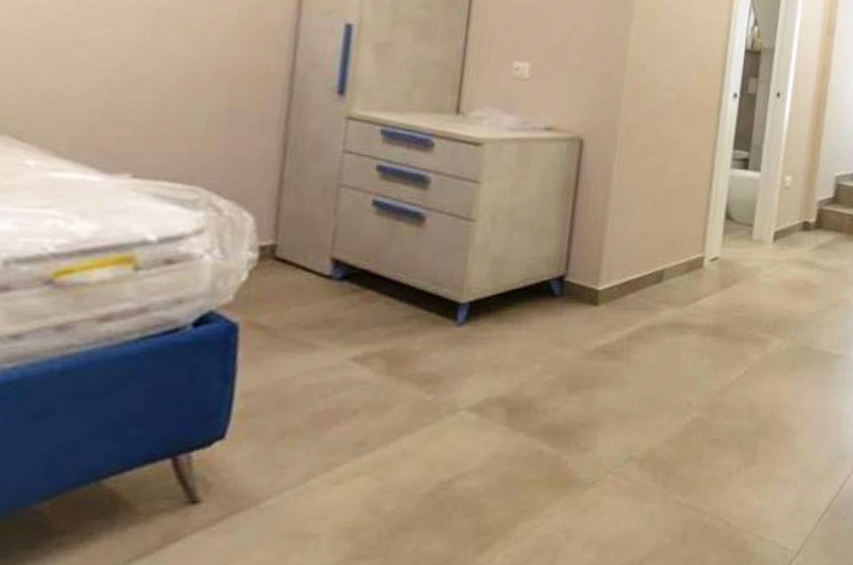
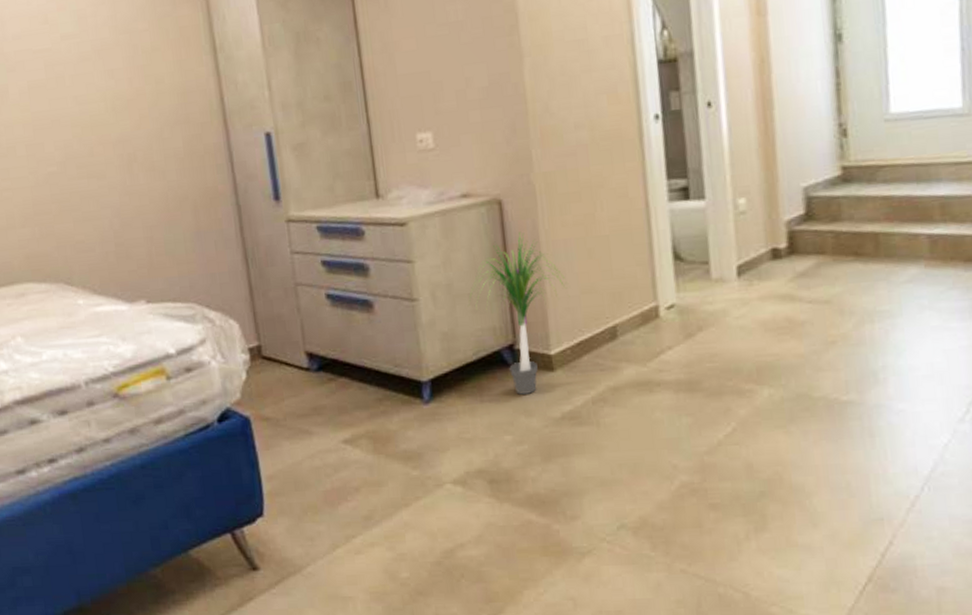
potted plant: none [528,171,627,325] -> present [469,232,567,395]

